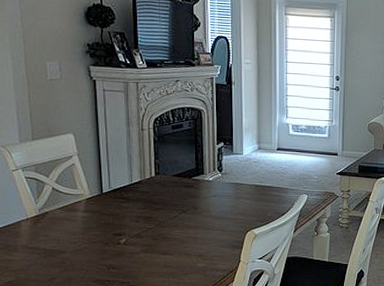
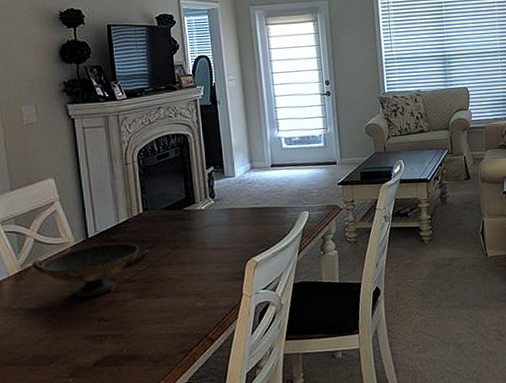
decorative bowl: none [50,200,159,245] -> present [32,242,150,297]

